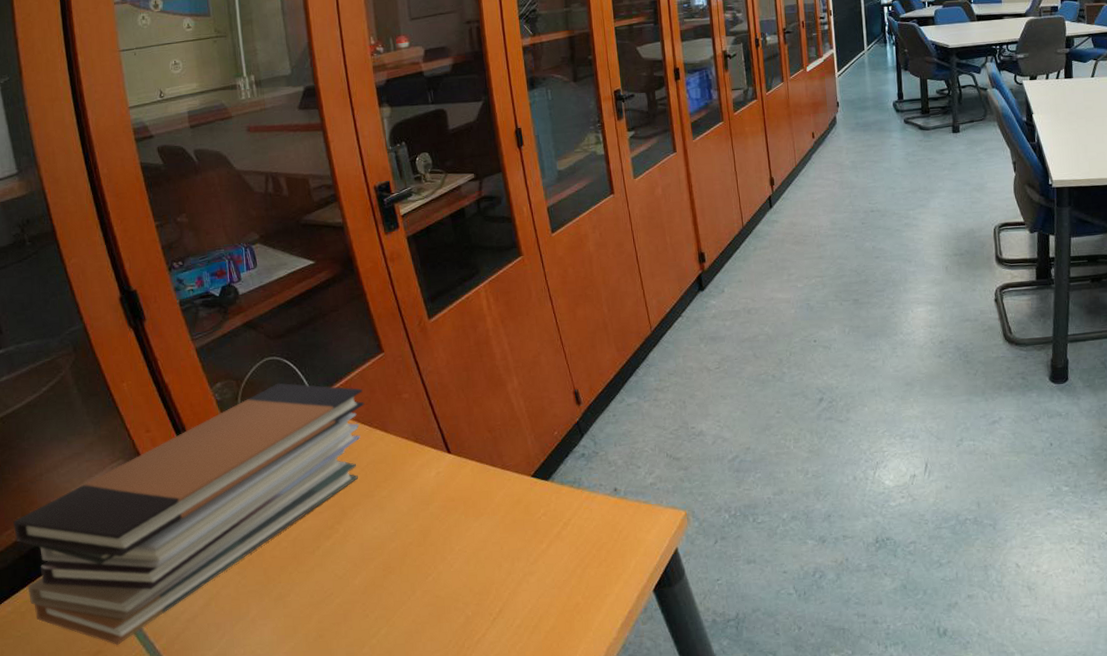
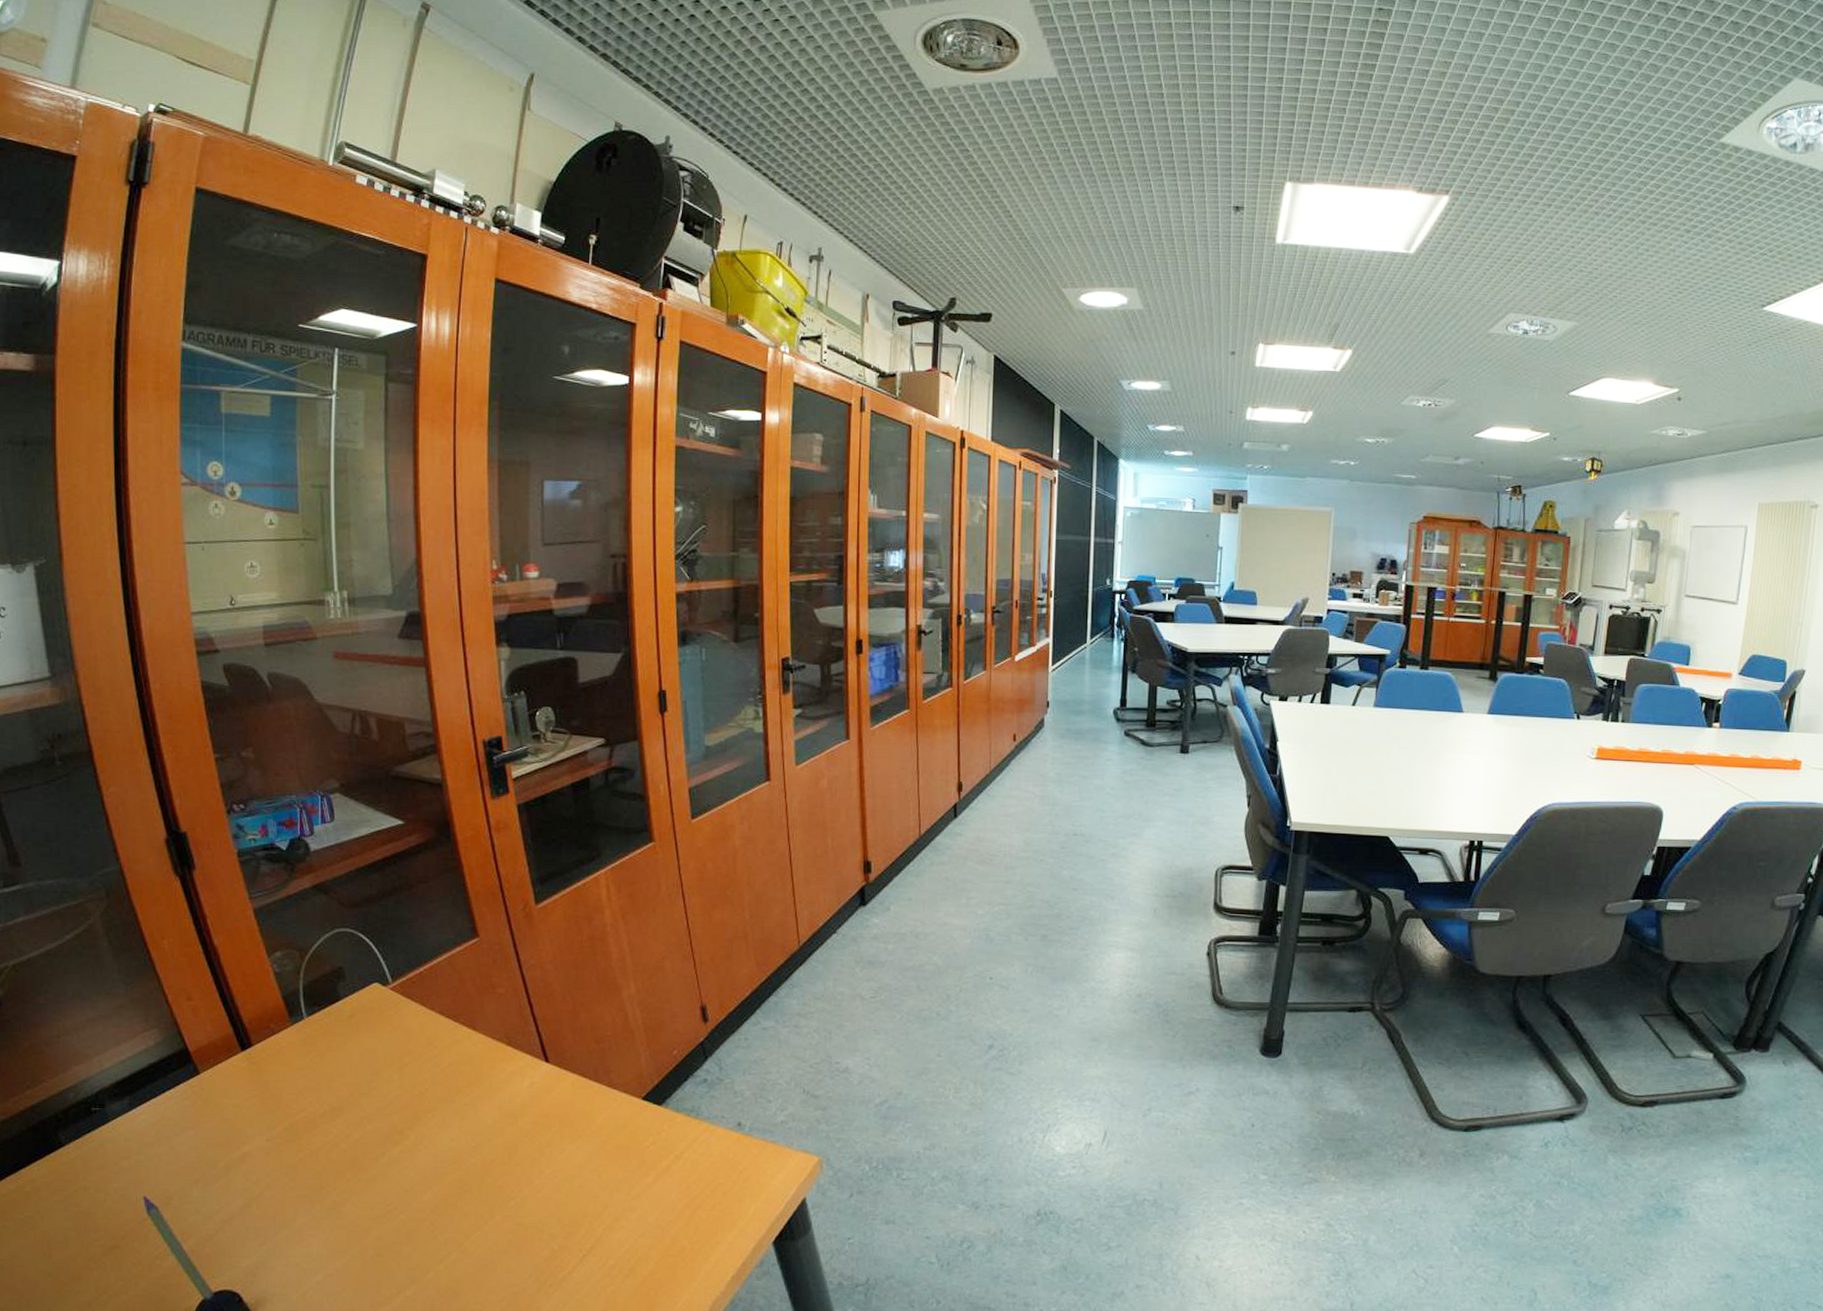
book stack: present [13,382,365,645] -> none [22,959,451,1241]

